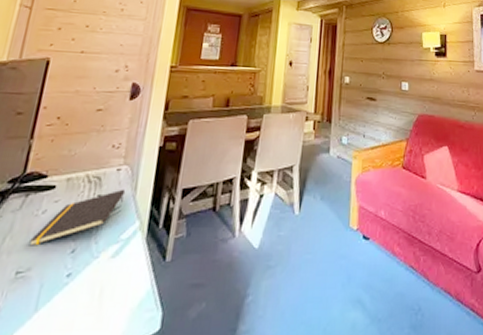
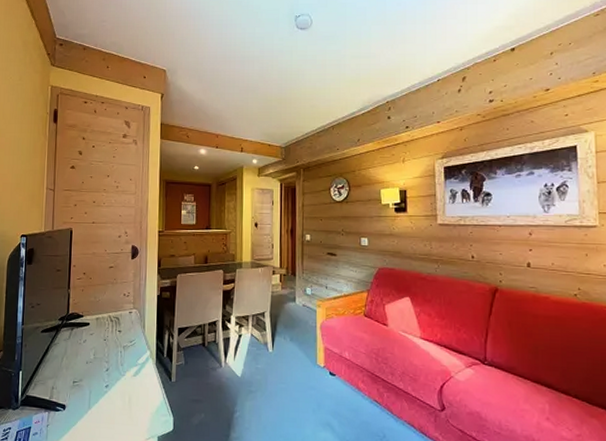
notepad: present [29,189,126,246] -> none [78,327,137,365]

